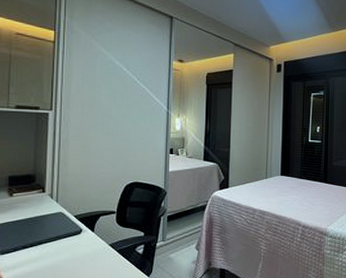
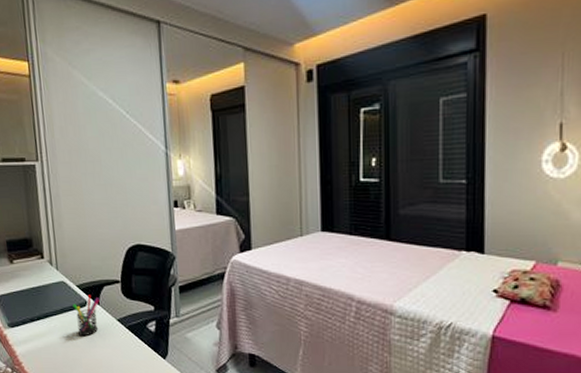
pen holder: none [68,224,94,261] -> present [73,295,100,337]

